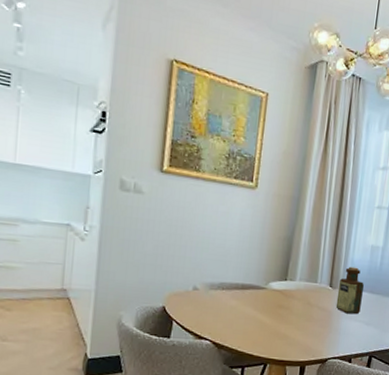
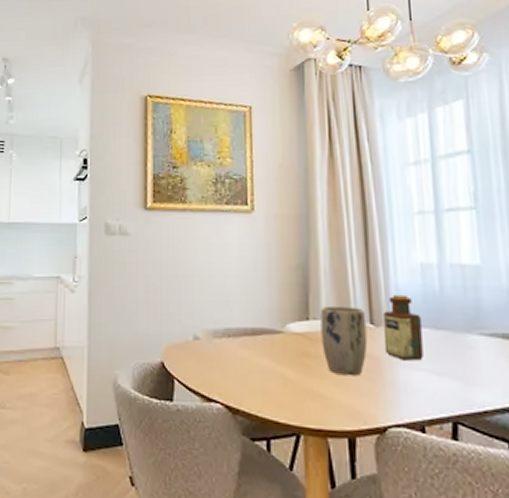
plant pot: none [293,271,328,324] -> present [320,305,368,376]

